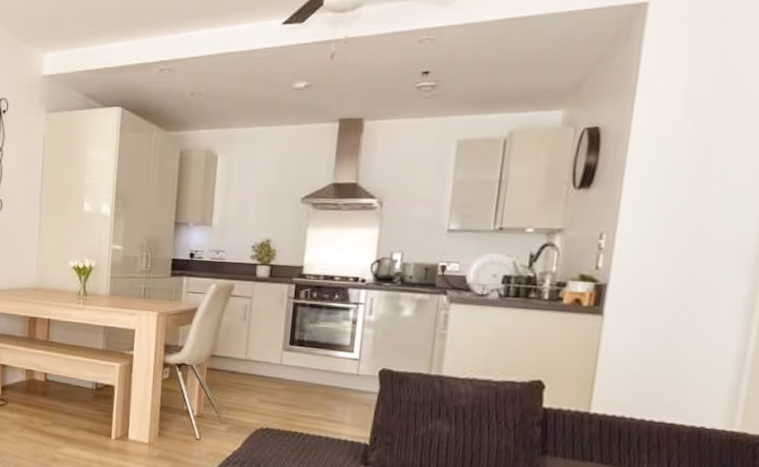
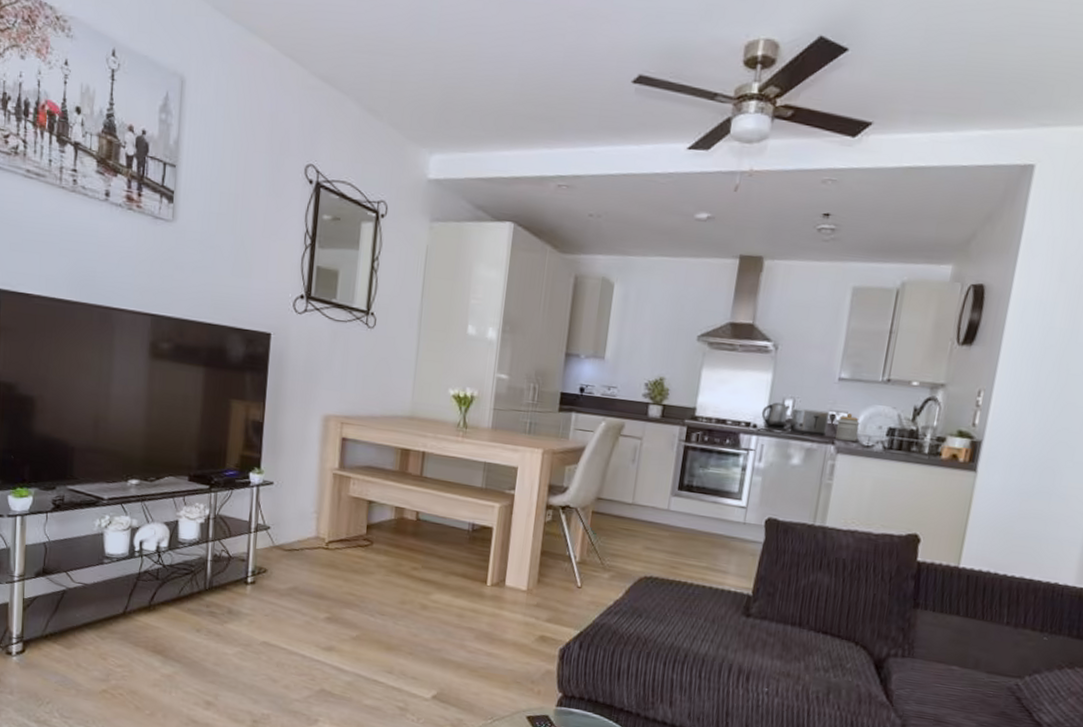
jar: none [446,263,473,292] -> present [834,412,860,442]

